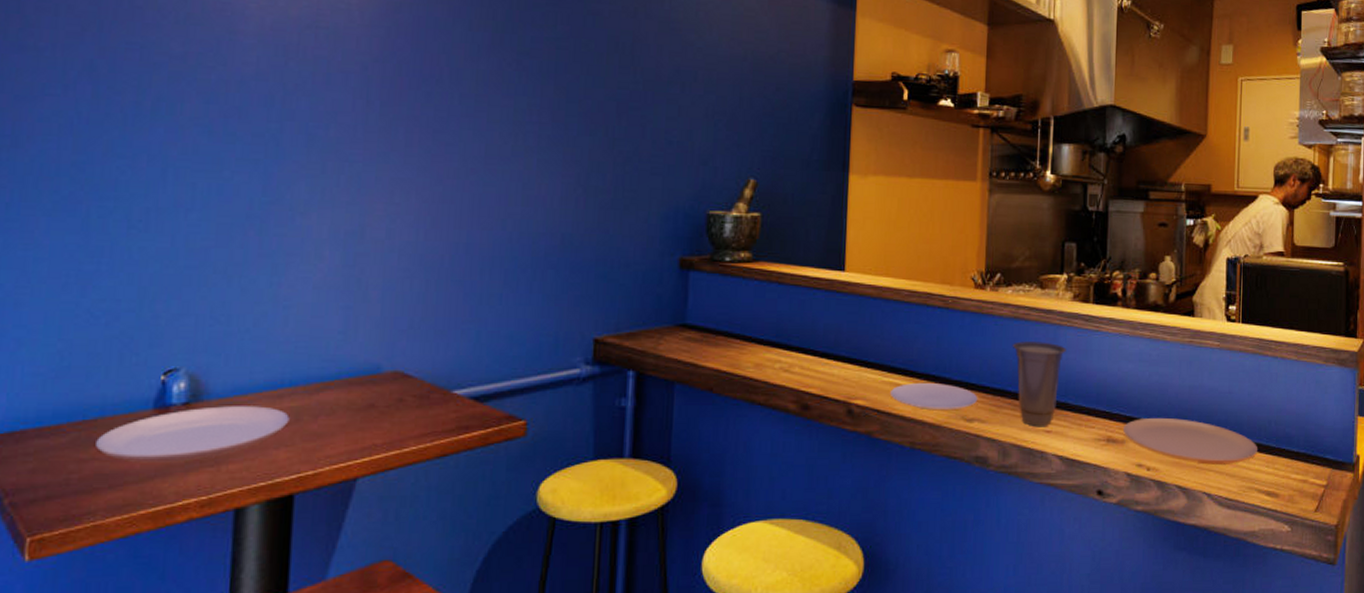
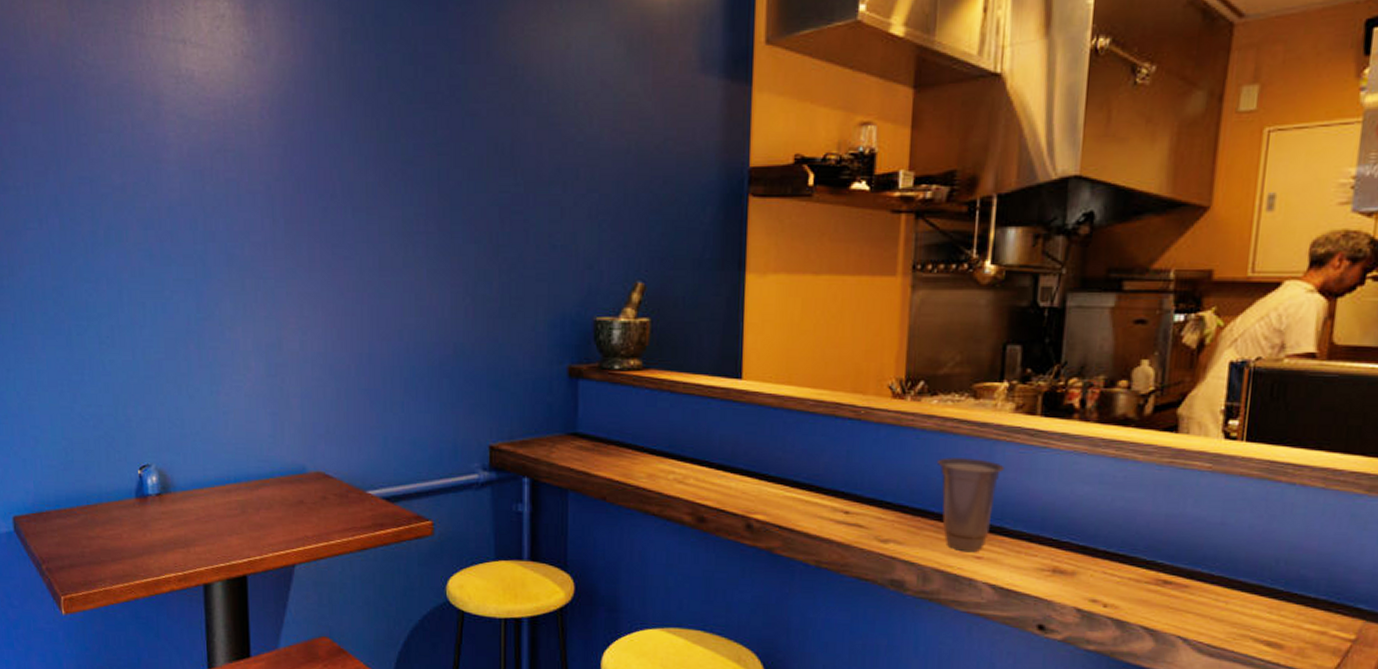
plate: present [96,406,290,463] -> none [98,497,237,543]
plate: present [891,383,978,411] -> none [794,499,895,530]
plate: present [1123,417,1258,465] -> none [1074,548,1259,607]

